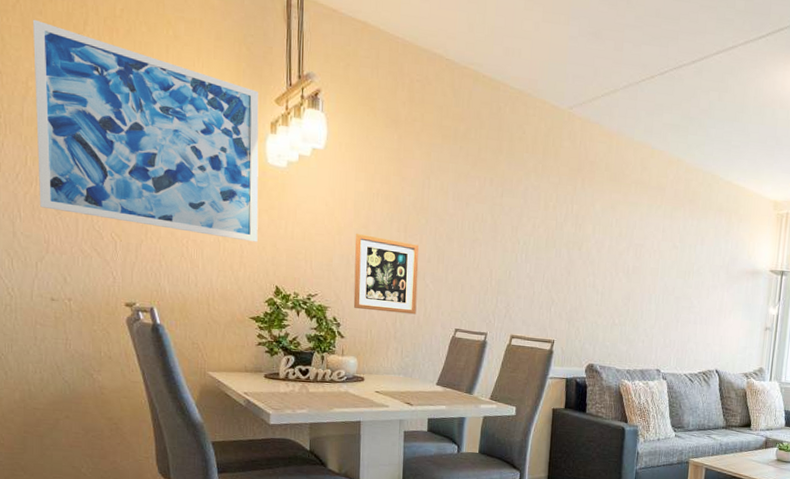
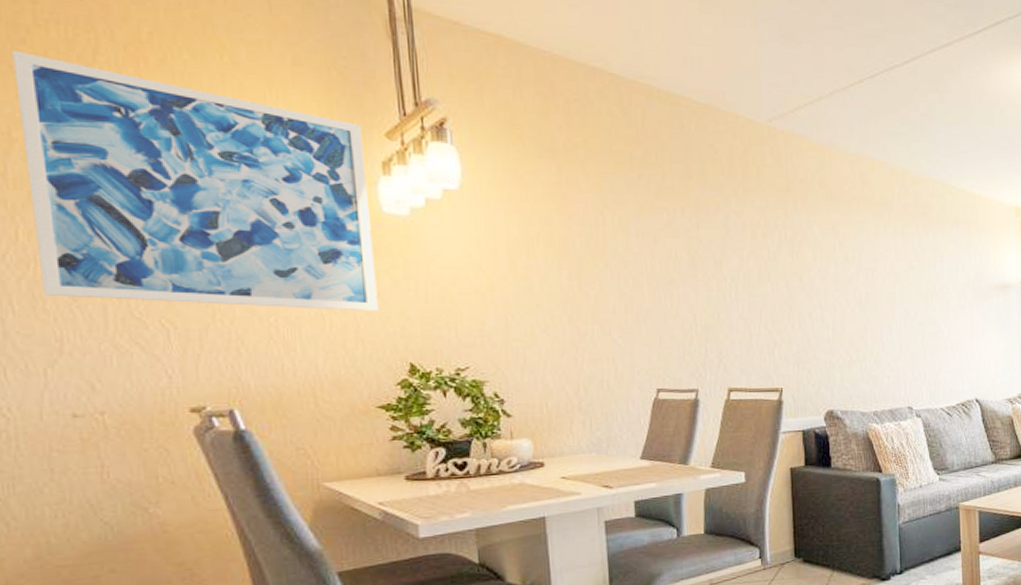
picture frame: present [353,234,419,315] -> none [512,288,605,380]

